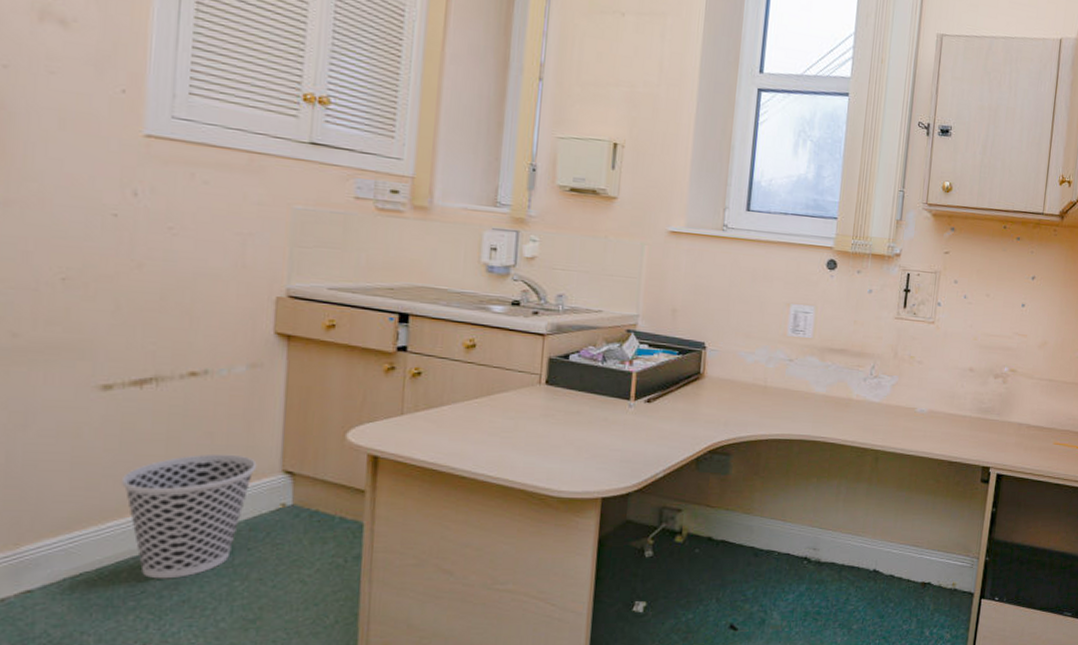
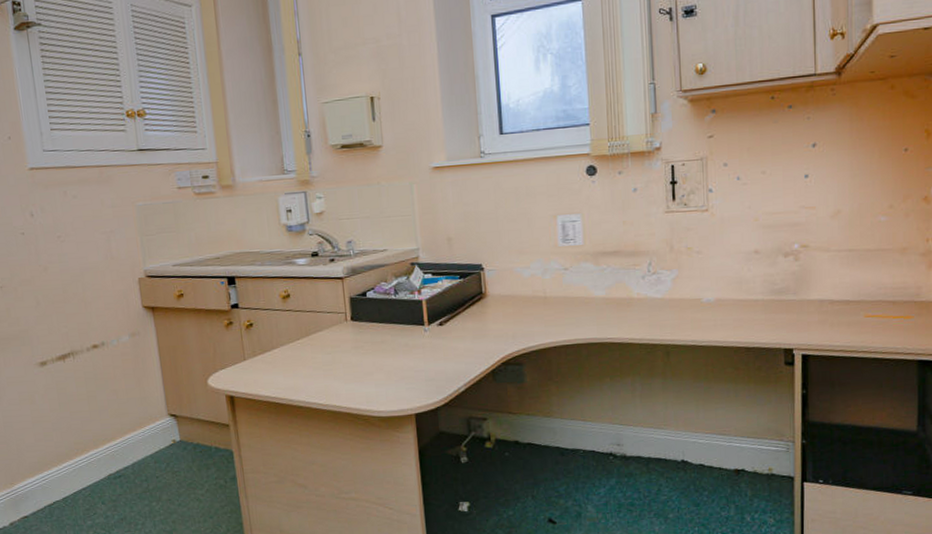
wastebasket: present [120,453,257,579] -> none [65,405,151,504]

